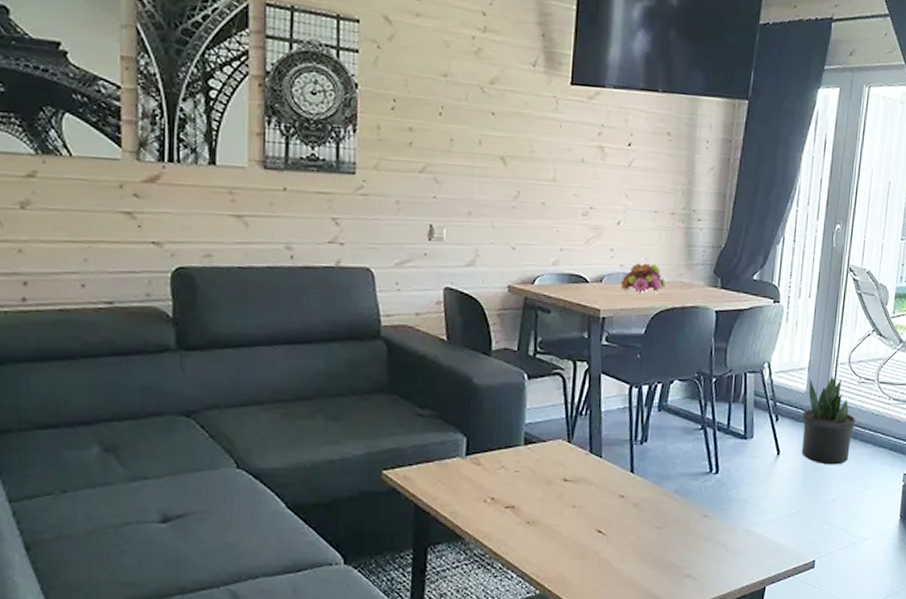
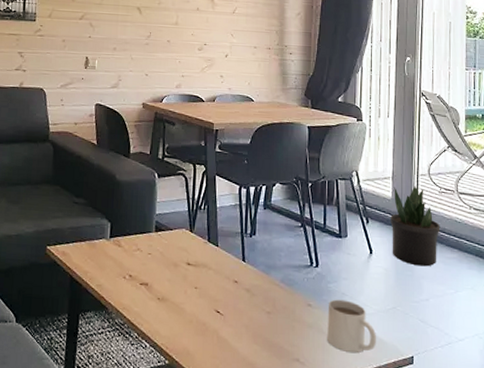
flower bouquet: present [620,263,666,293] -> none [229,87,266,111]
mug: none [724,507,778,562] -> present [327,299,377,353]

